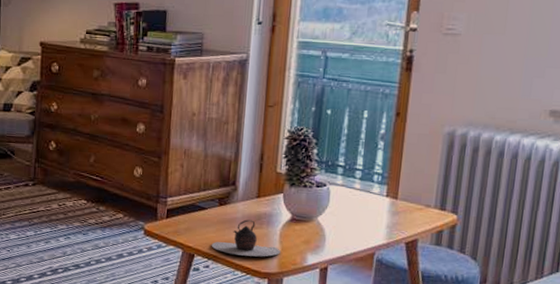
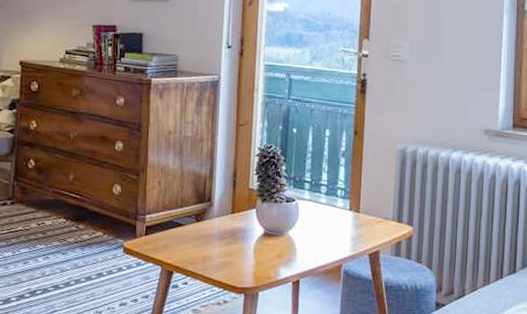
teapot: present [211,219,280,257] -> none [189,235,255,272]

